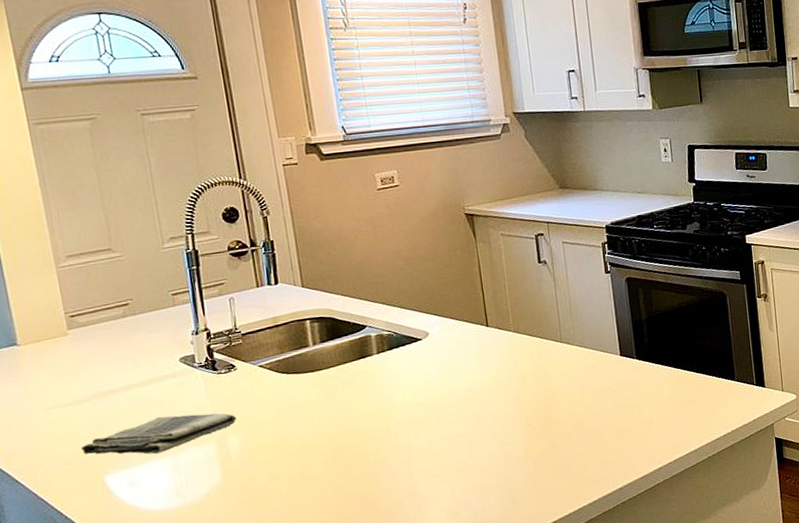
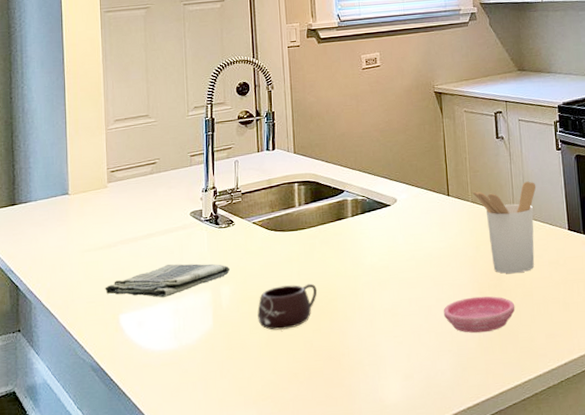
mug: none [274,427,344,479] -> present [257,283,318,330]
saucer: none [488,427,567,466] -> present [443,296,515,333]
utensil holder: none [514,307,585,404] -> present [472,181,536,274]

